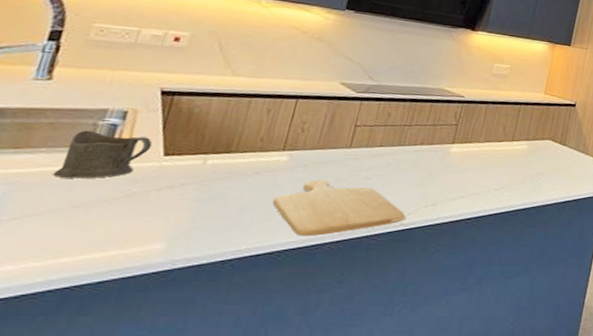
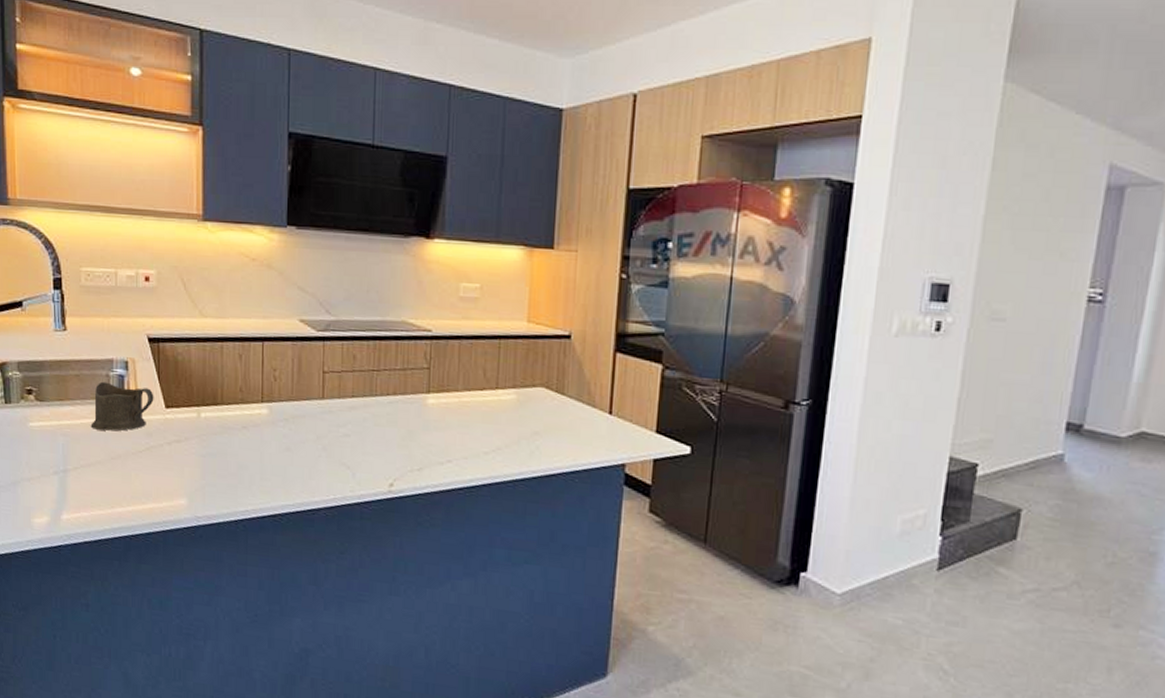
chopping board: present [272,179,406,237] -> none [264,436,393,500]

